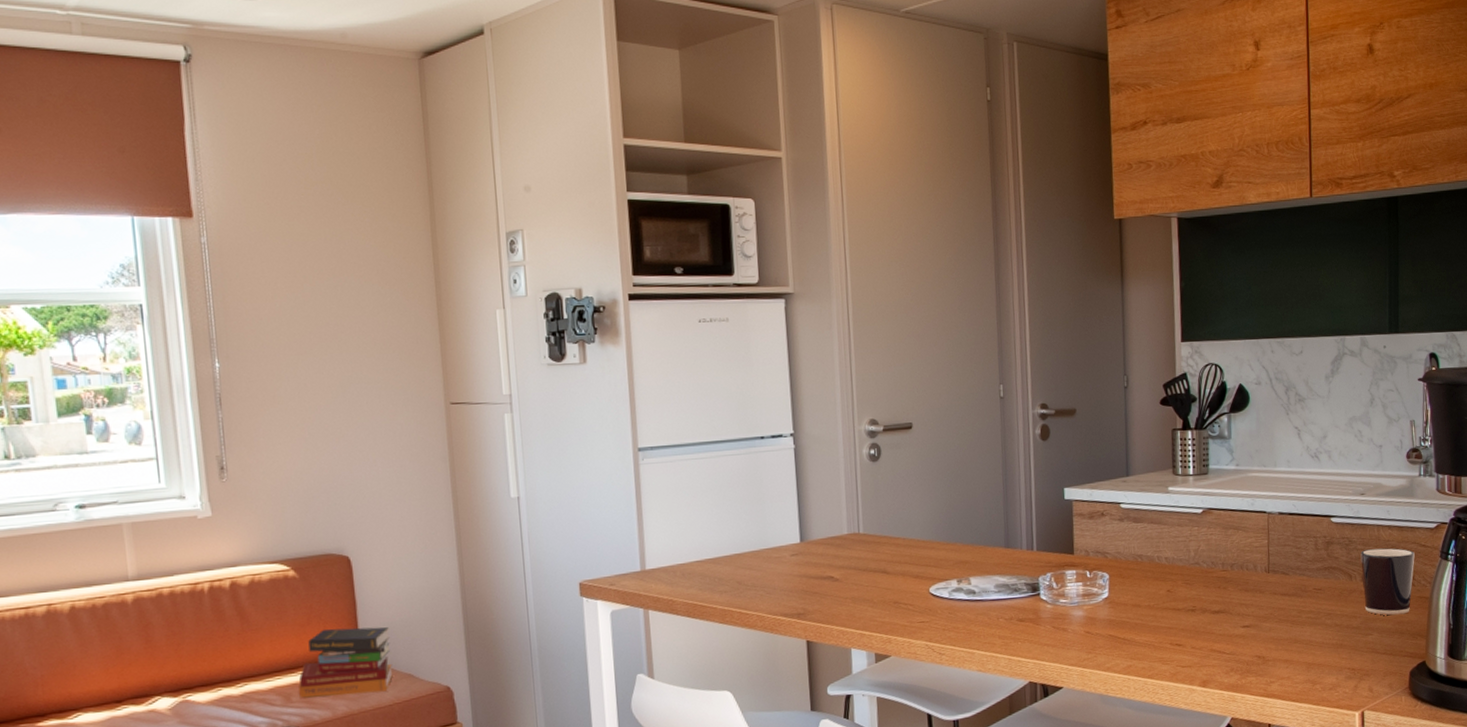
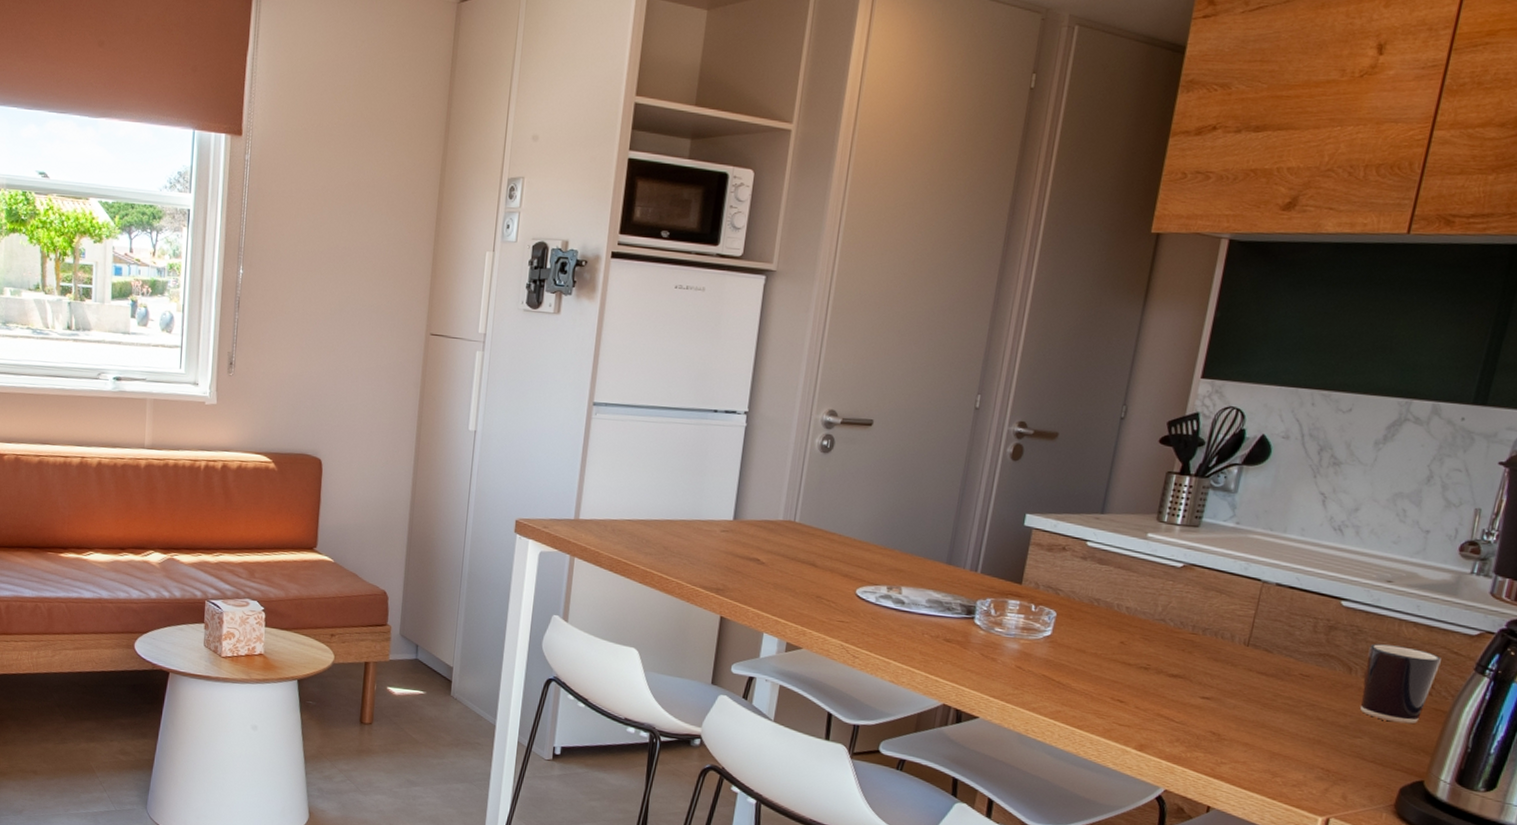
books: present [299,627,393,698] -> none [262,519,344,584]

